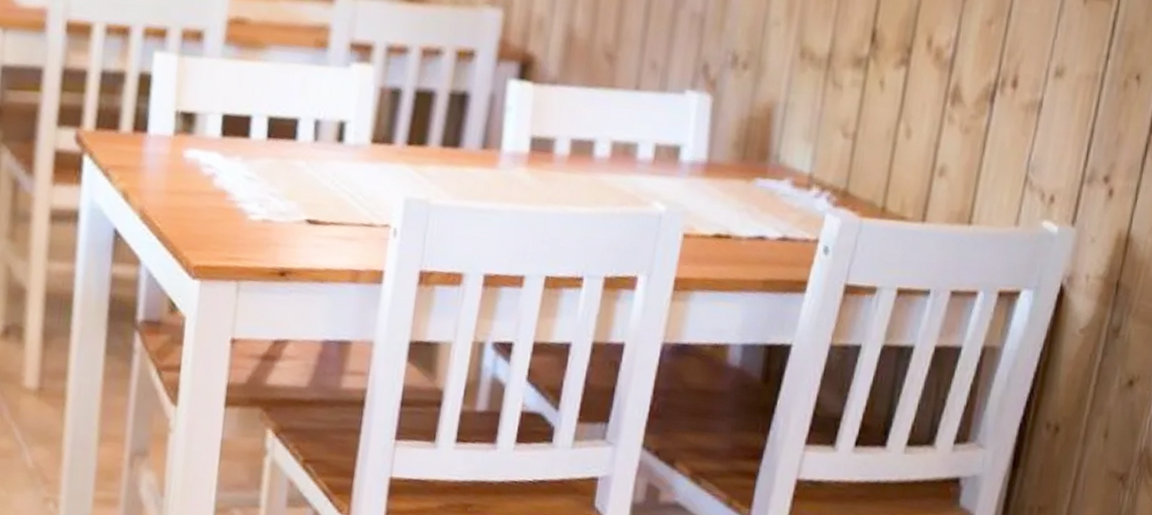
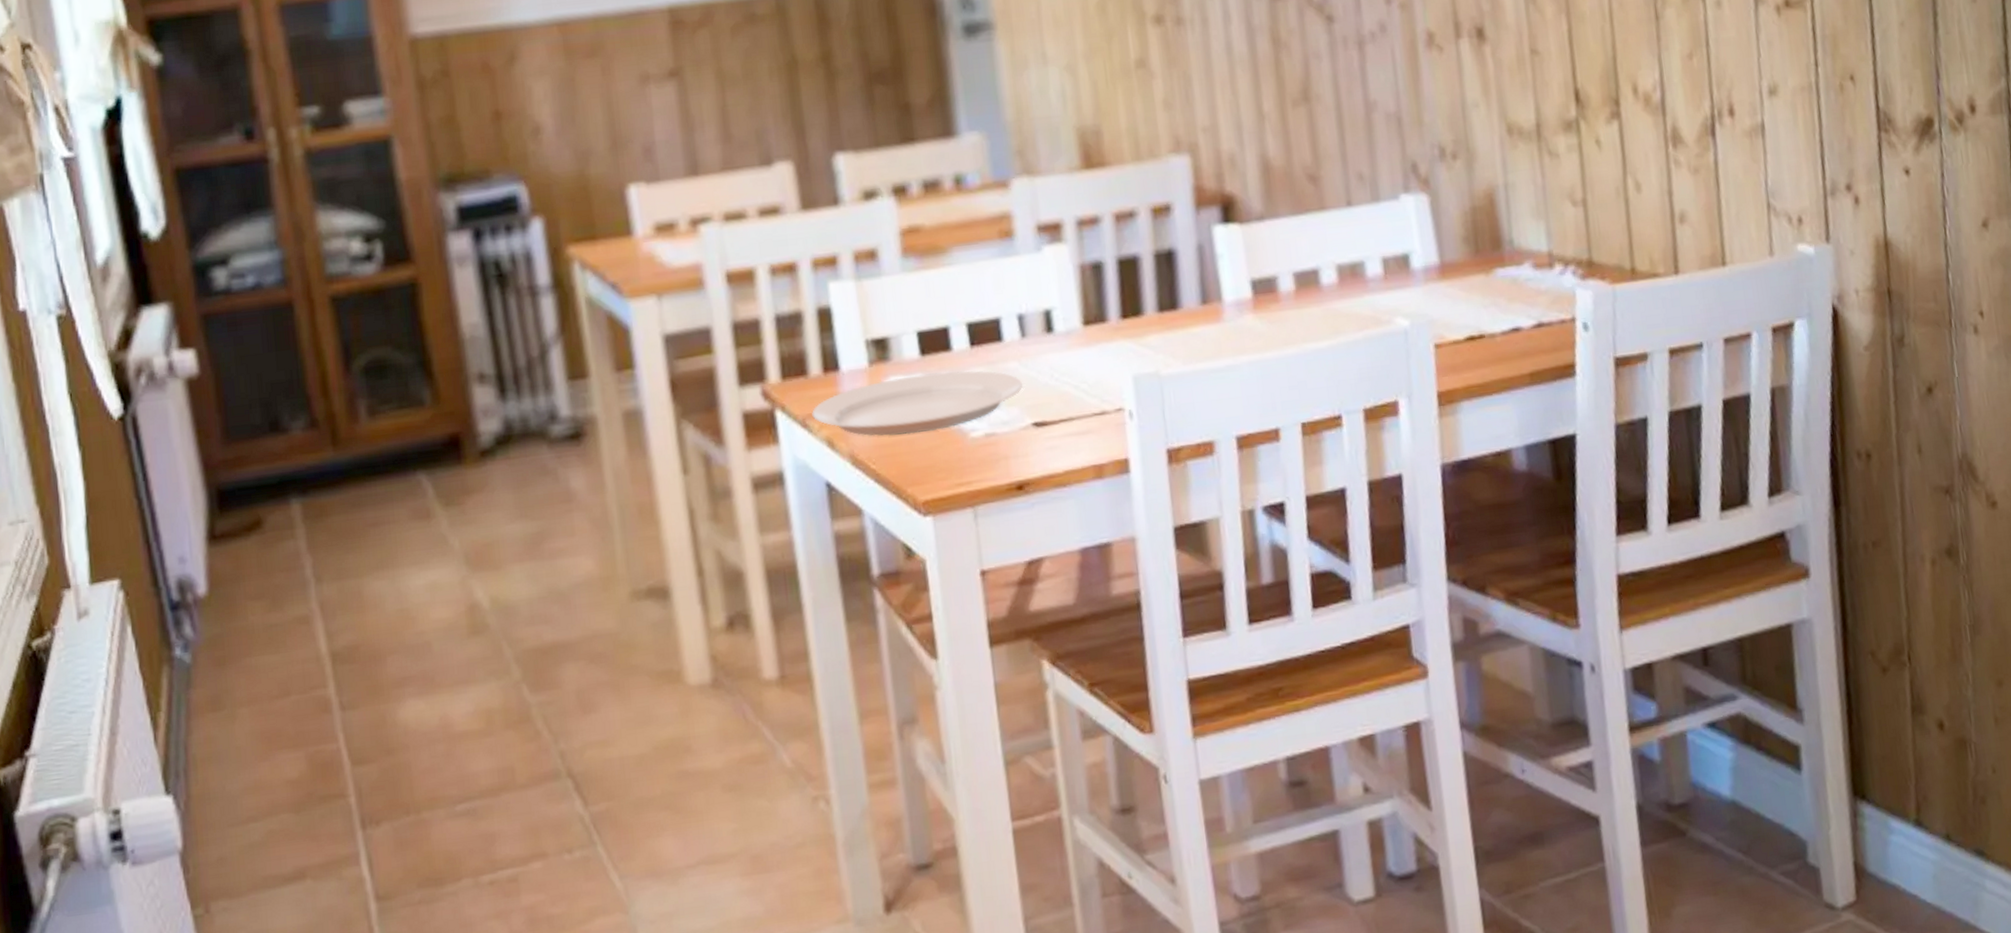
plate: none [115,150,305,206] -> present [812,371,1023,436]

